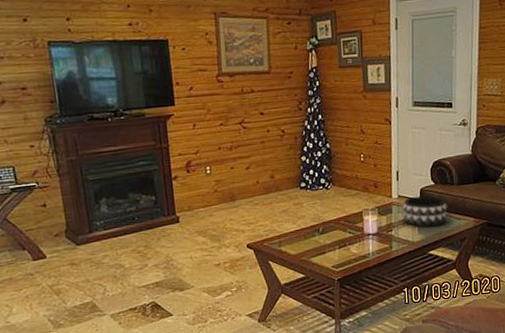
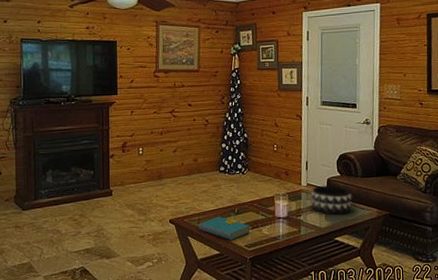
book: none [280,237,338,262] -> present [199,217,251,240]

